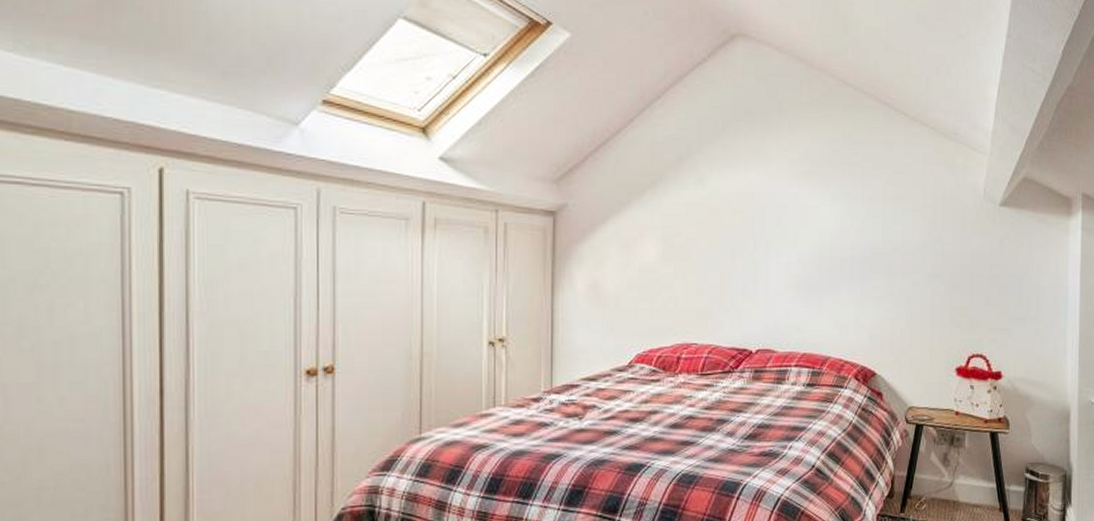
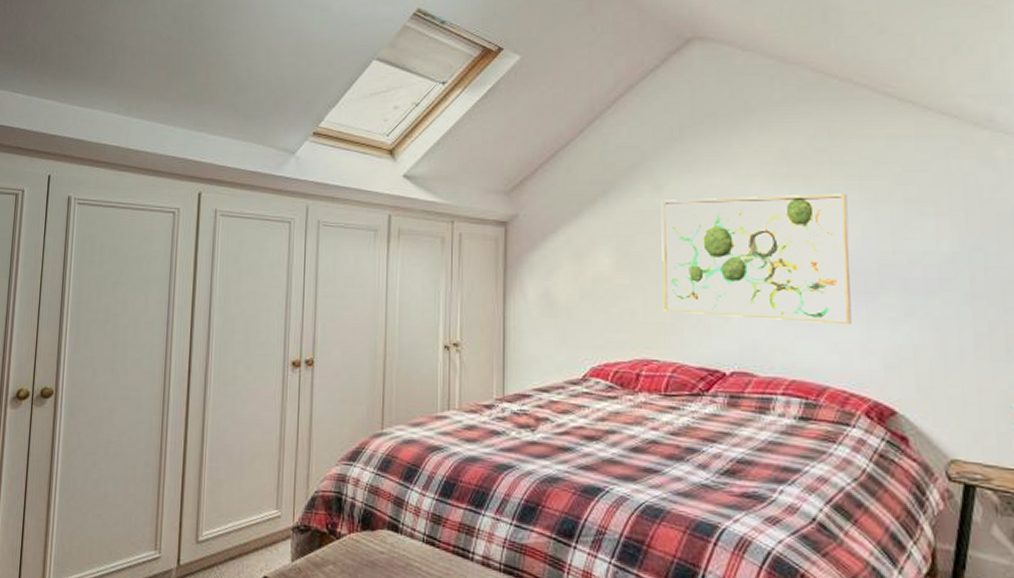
wall art: none [702,190,853,305] -> present [661,193,852,325]

